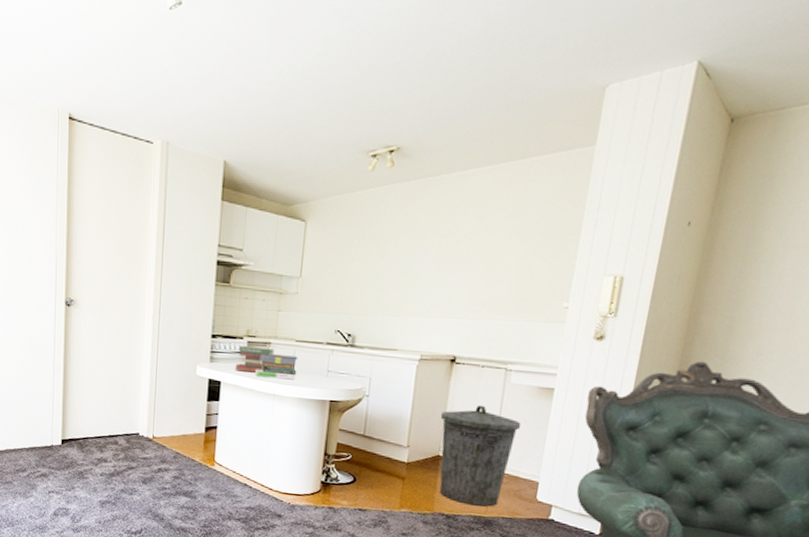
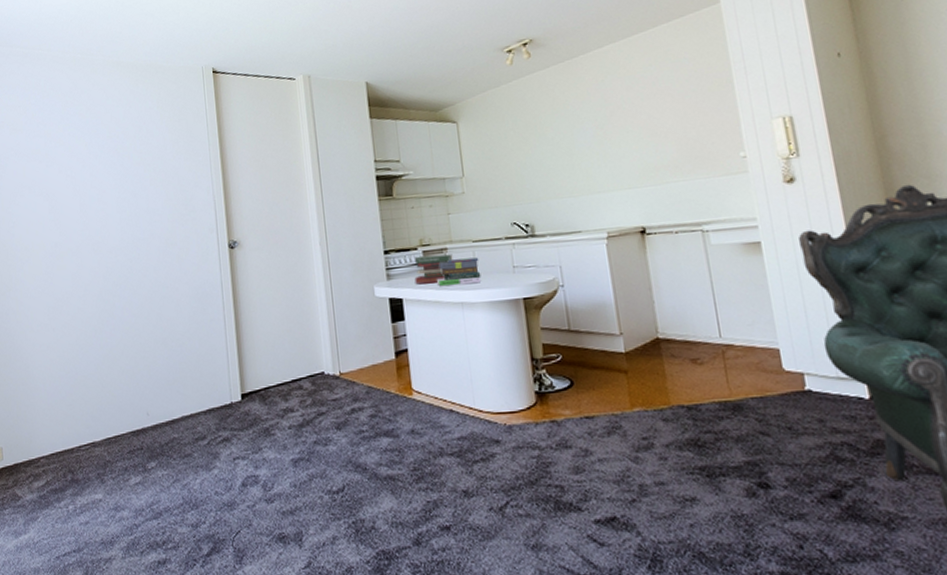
trash can: present [439,406,520,507] -> none [646,274,741,390]

